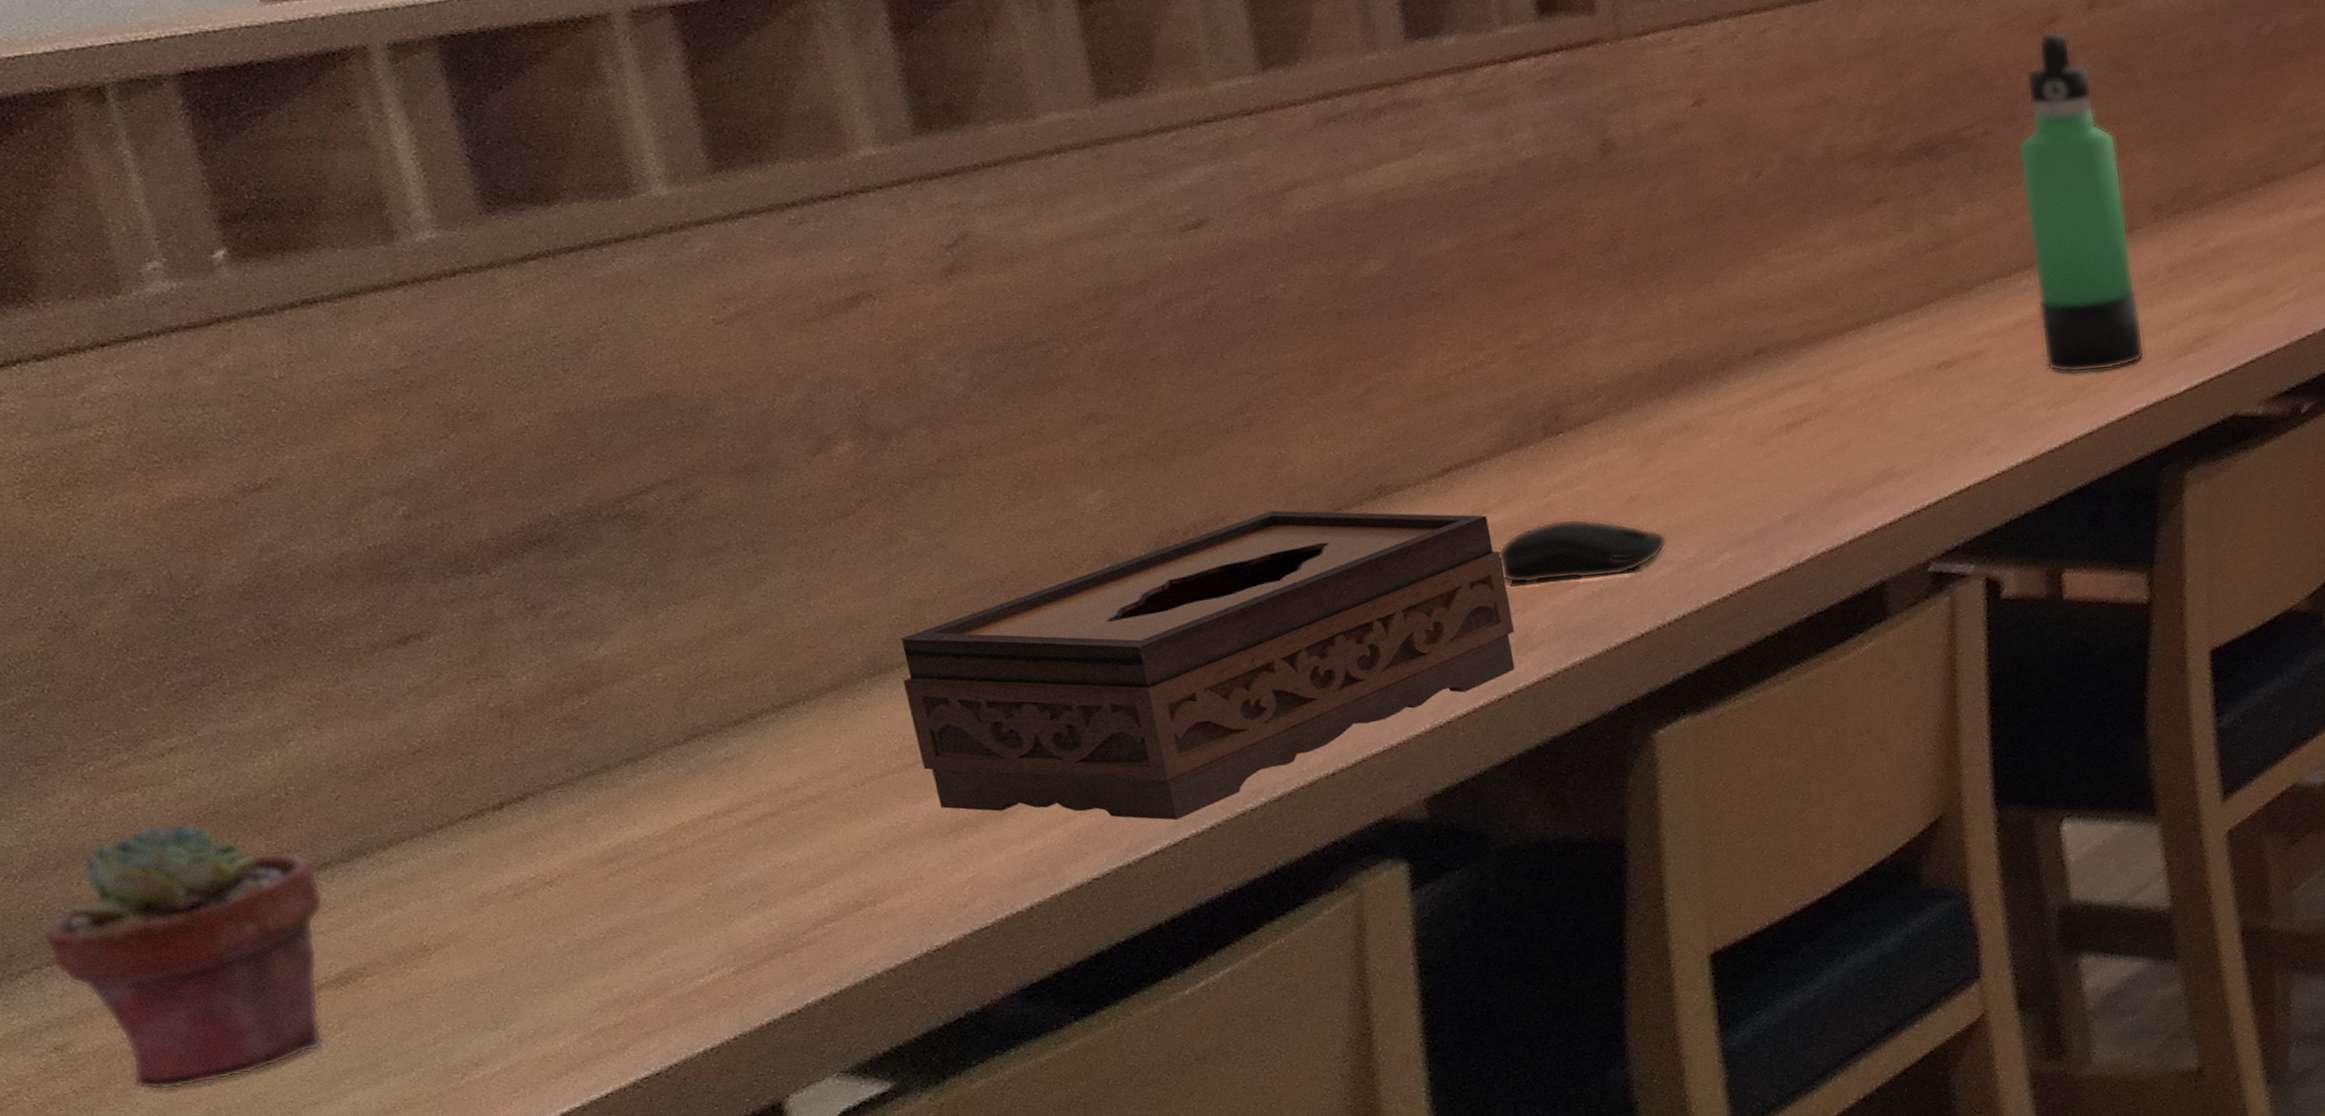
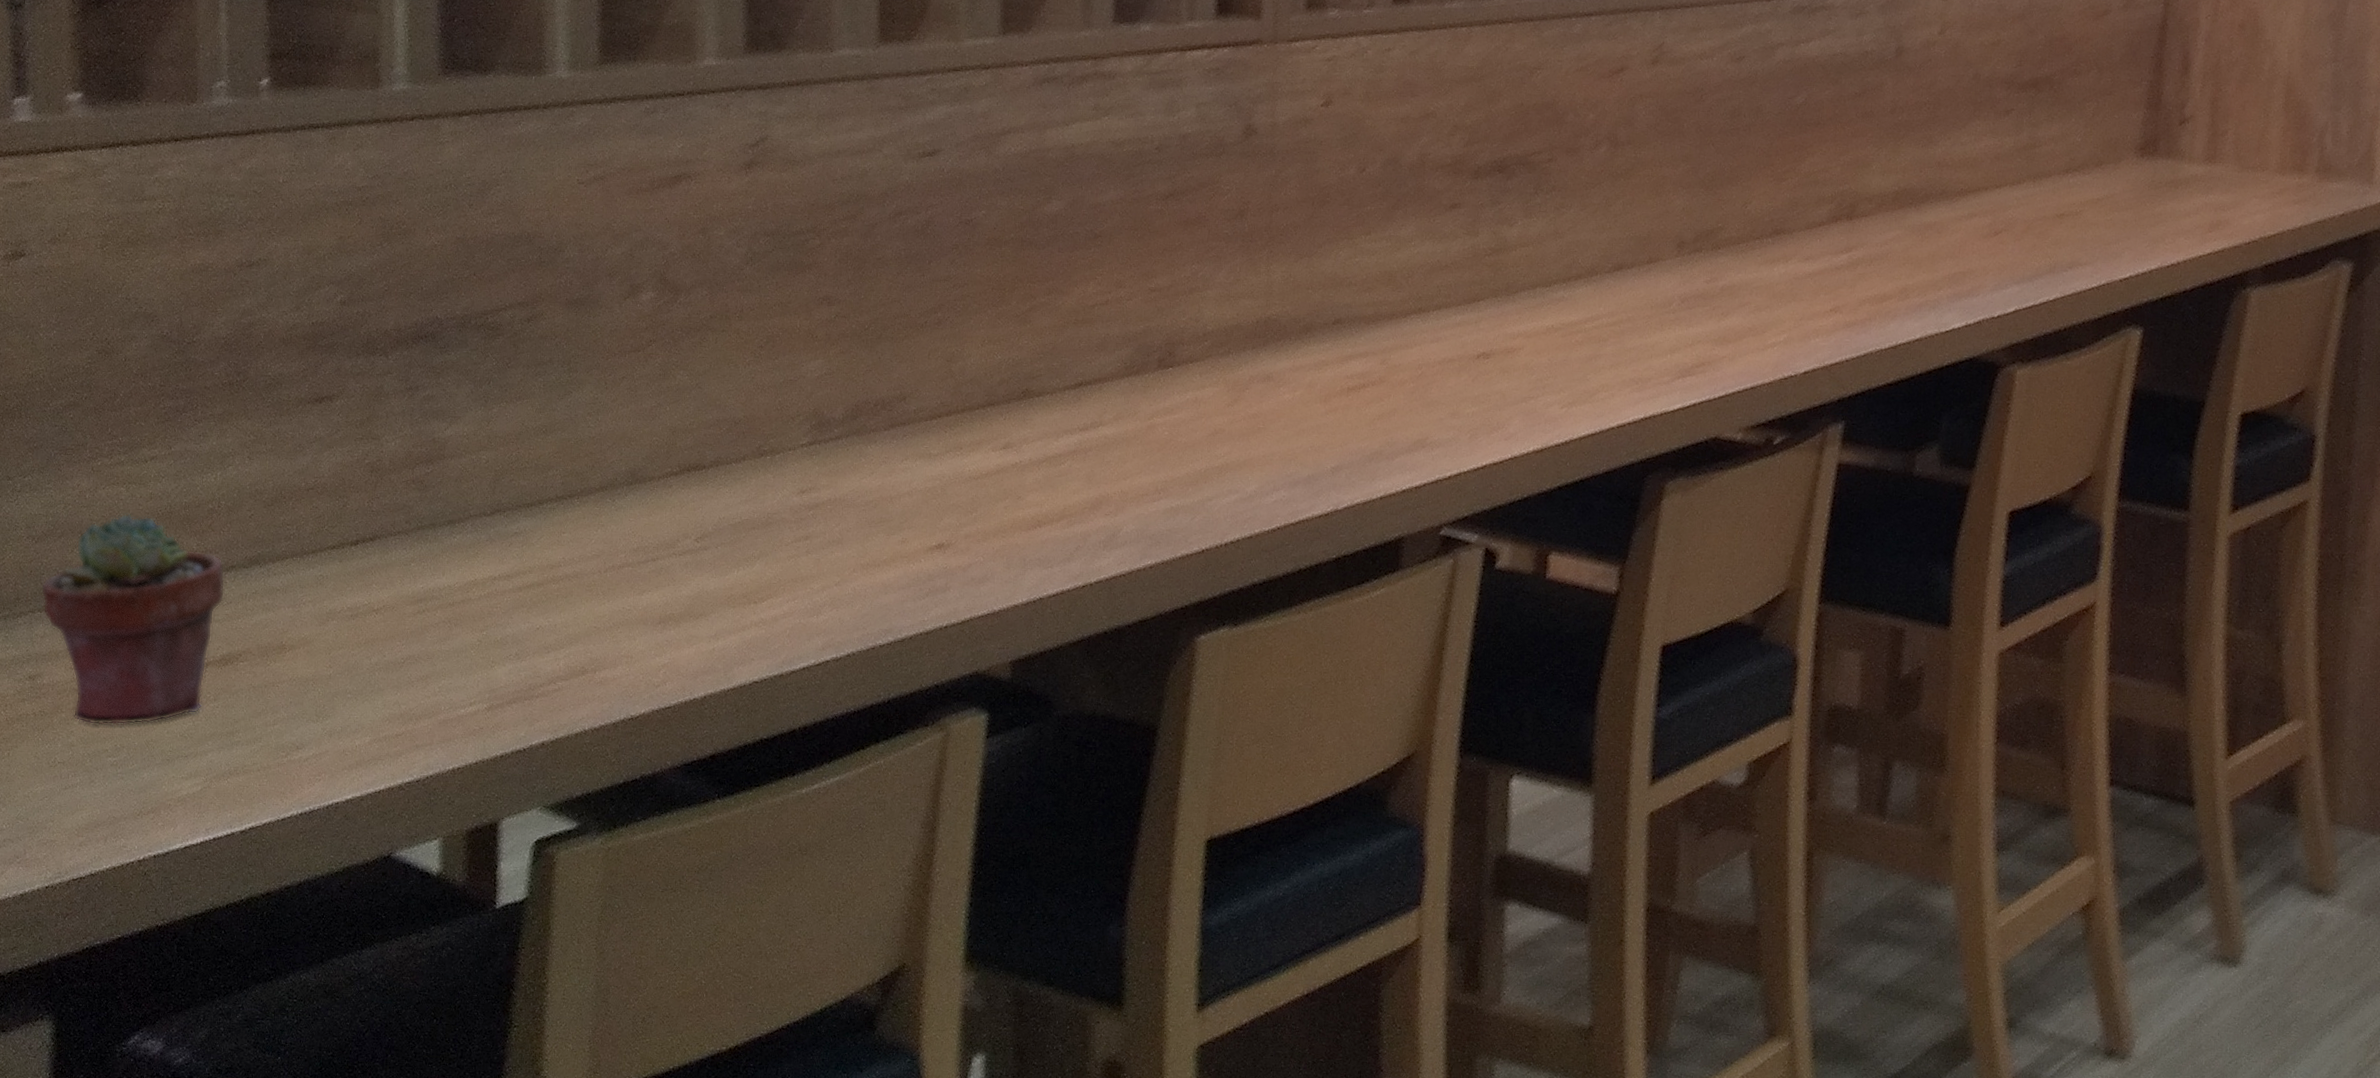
tissue box: present [901,510,1515,821] -> none [650,397,1107,644]
computer mouse: present [1498,518,1668,584] -> none [1104,441,1237,496]
thermos bottle: present [2018,32,2145,373] -> none [1566,80,1656,381]

